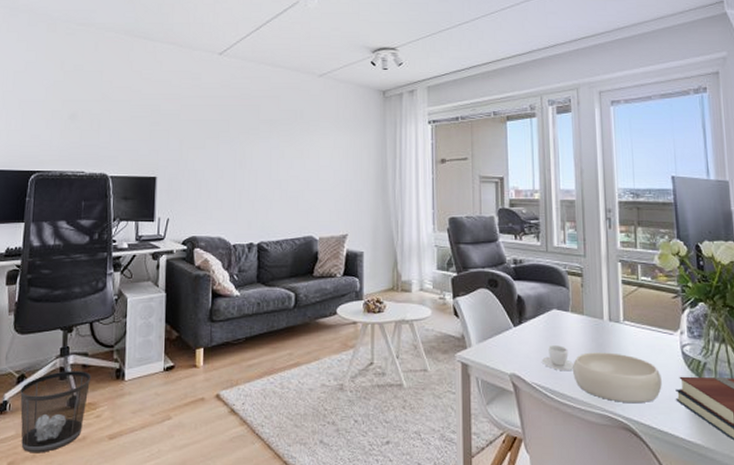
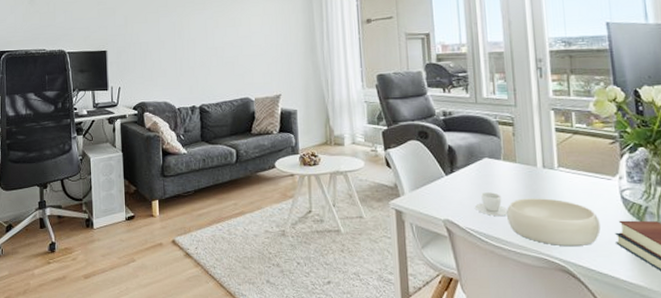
waste bin: present [20,371,92,453] -> none [9,221,66,290]

